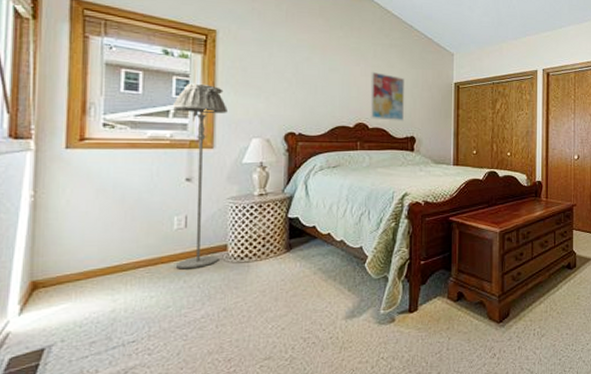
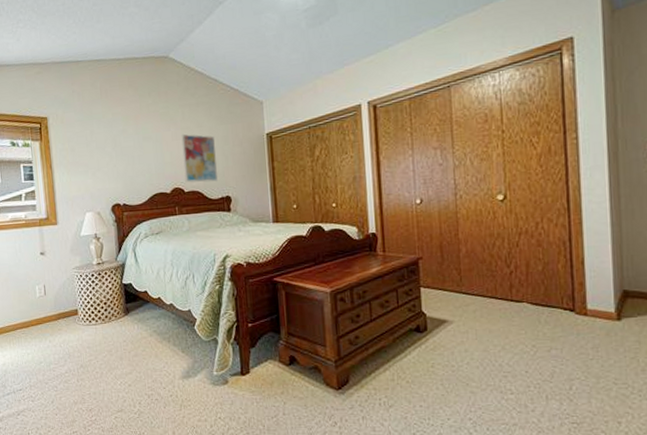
floor lamp: present [173,83,228,270] -> none [24,167,73,331]

